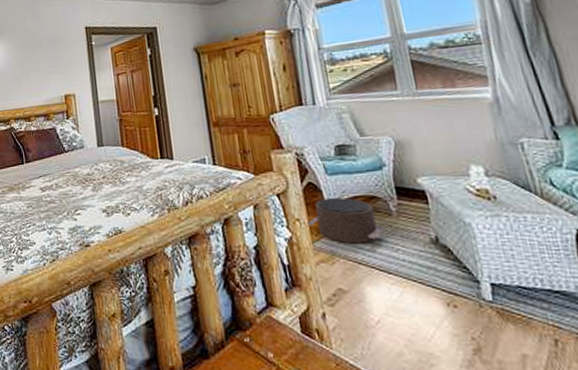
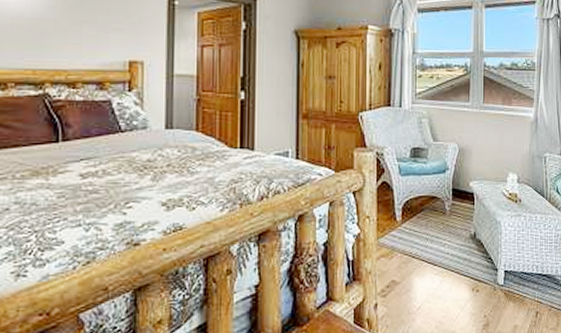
pouf: present [307,198,384,244] -> none [376,197,437,240]

